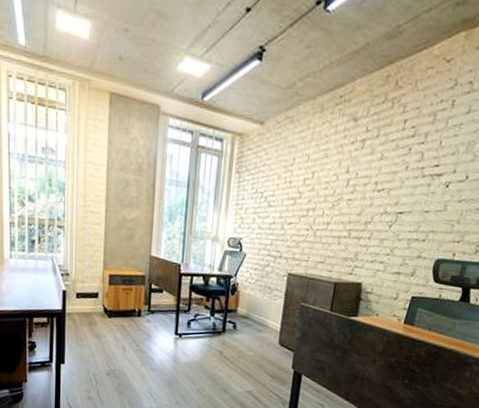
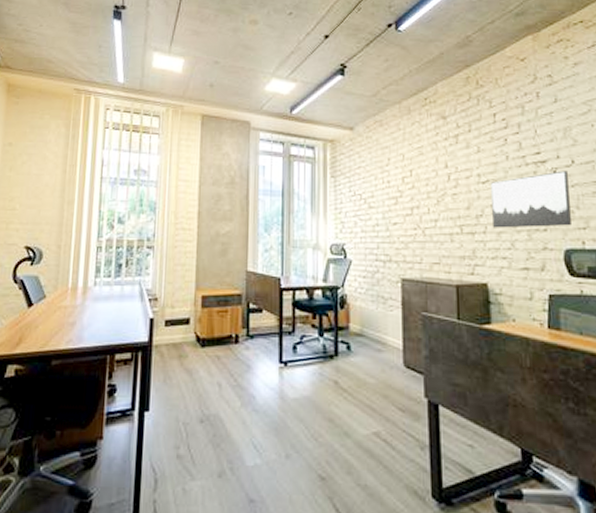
wall art: none [378,185,459,239] -> present [490,170,571,228]

